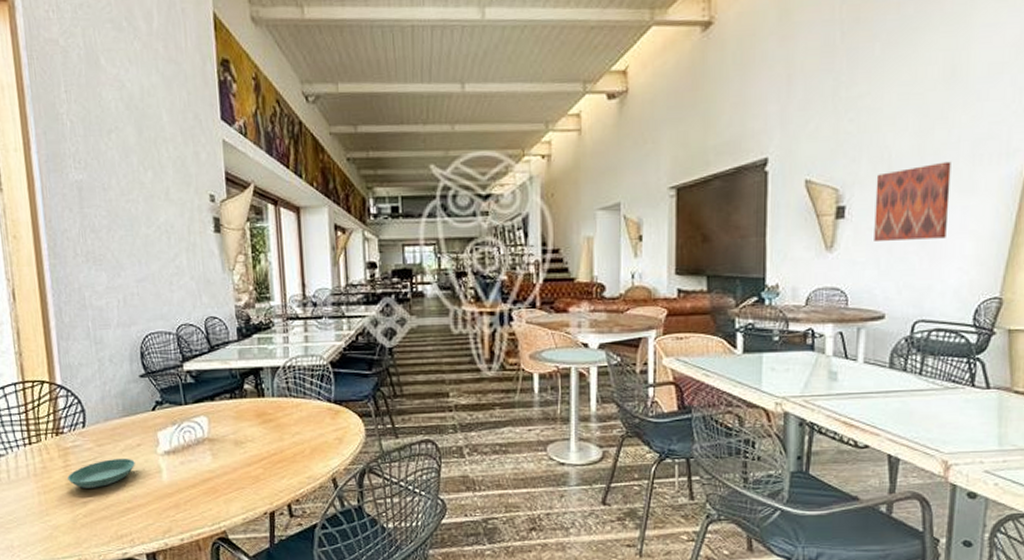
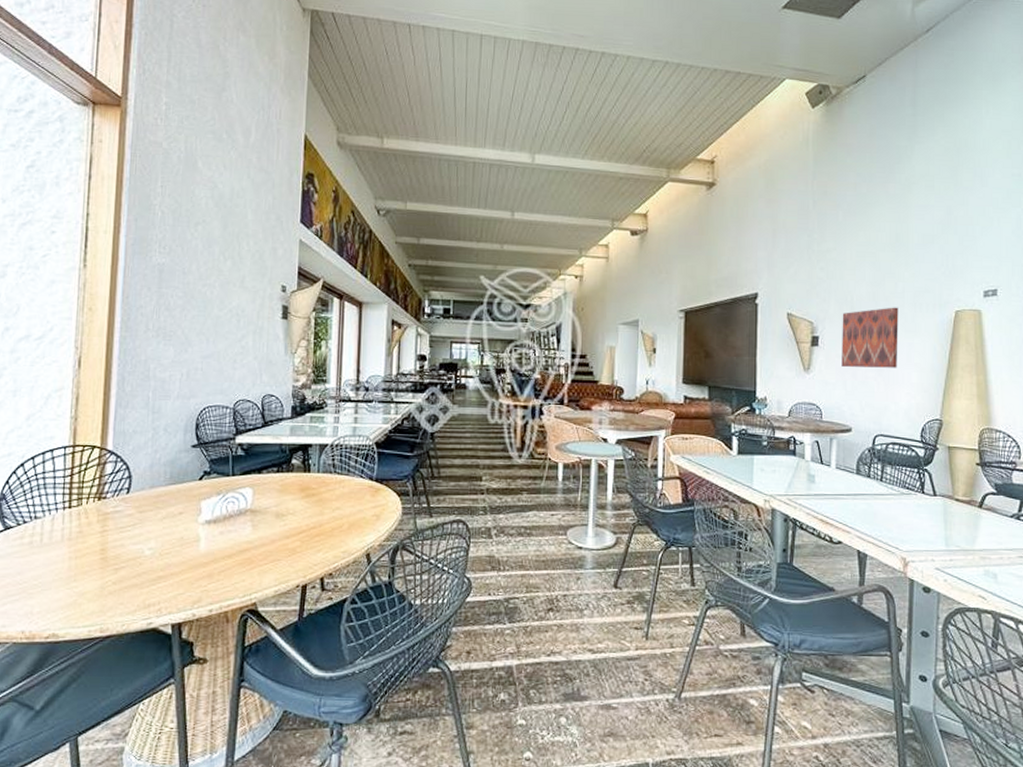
saucer: present [67,459,135,488] -> none [103,526,174,555]

